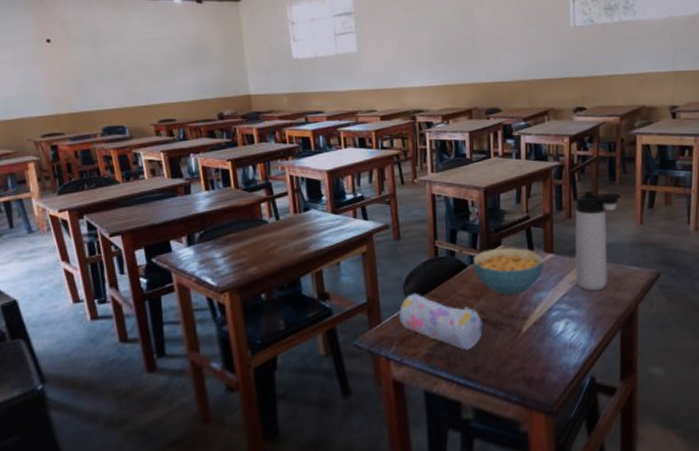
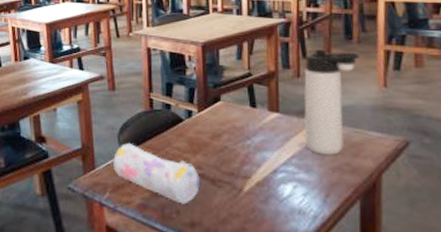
cereal bowl: present [473,248,544,295] -> none [189,104,268,153]

